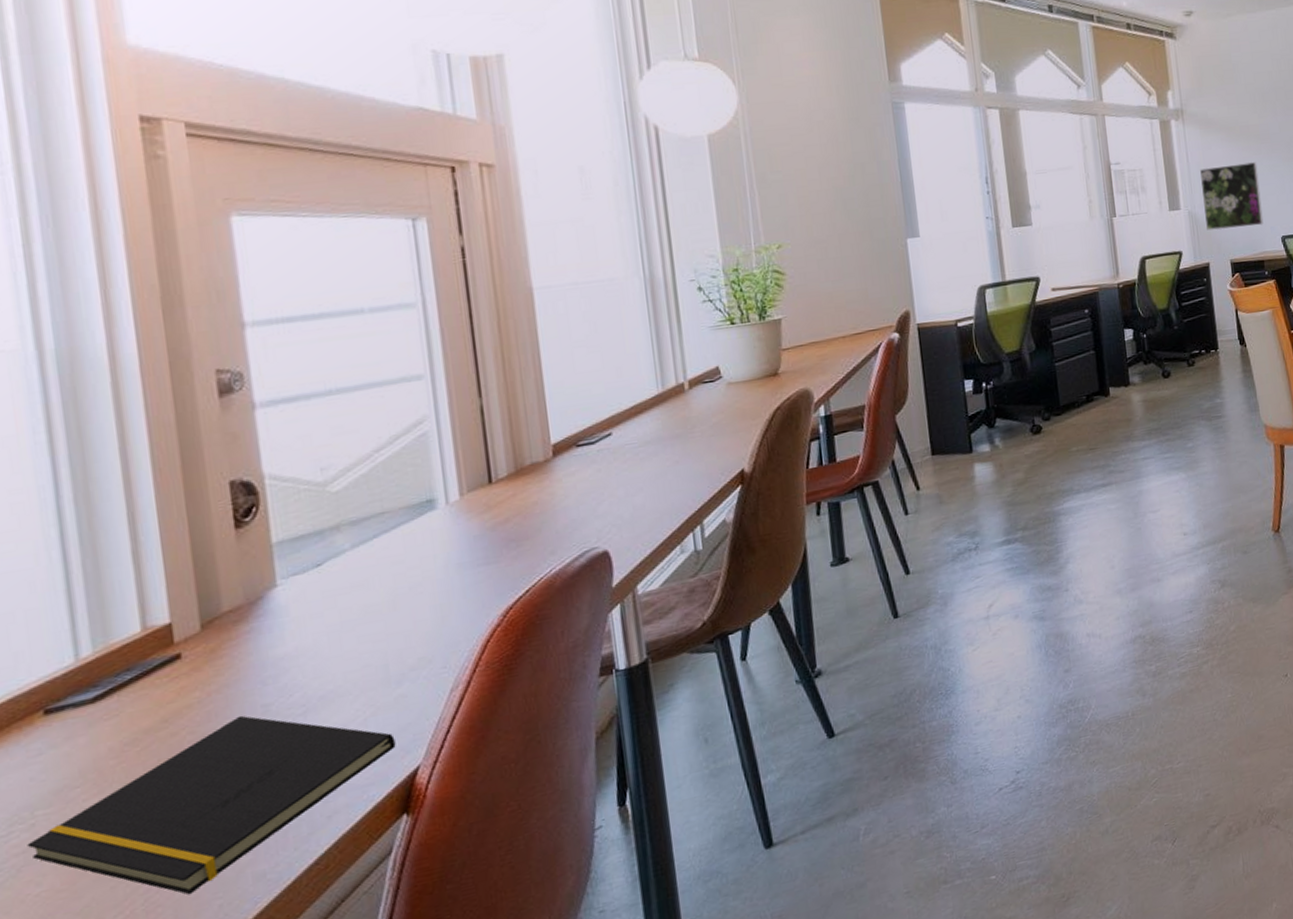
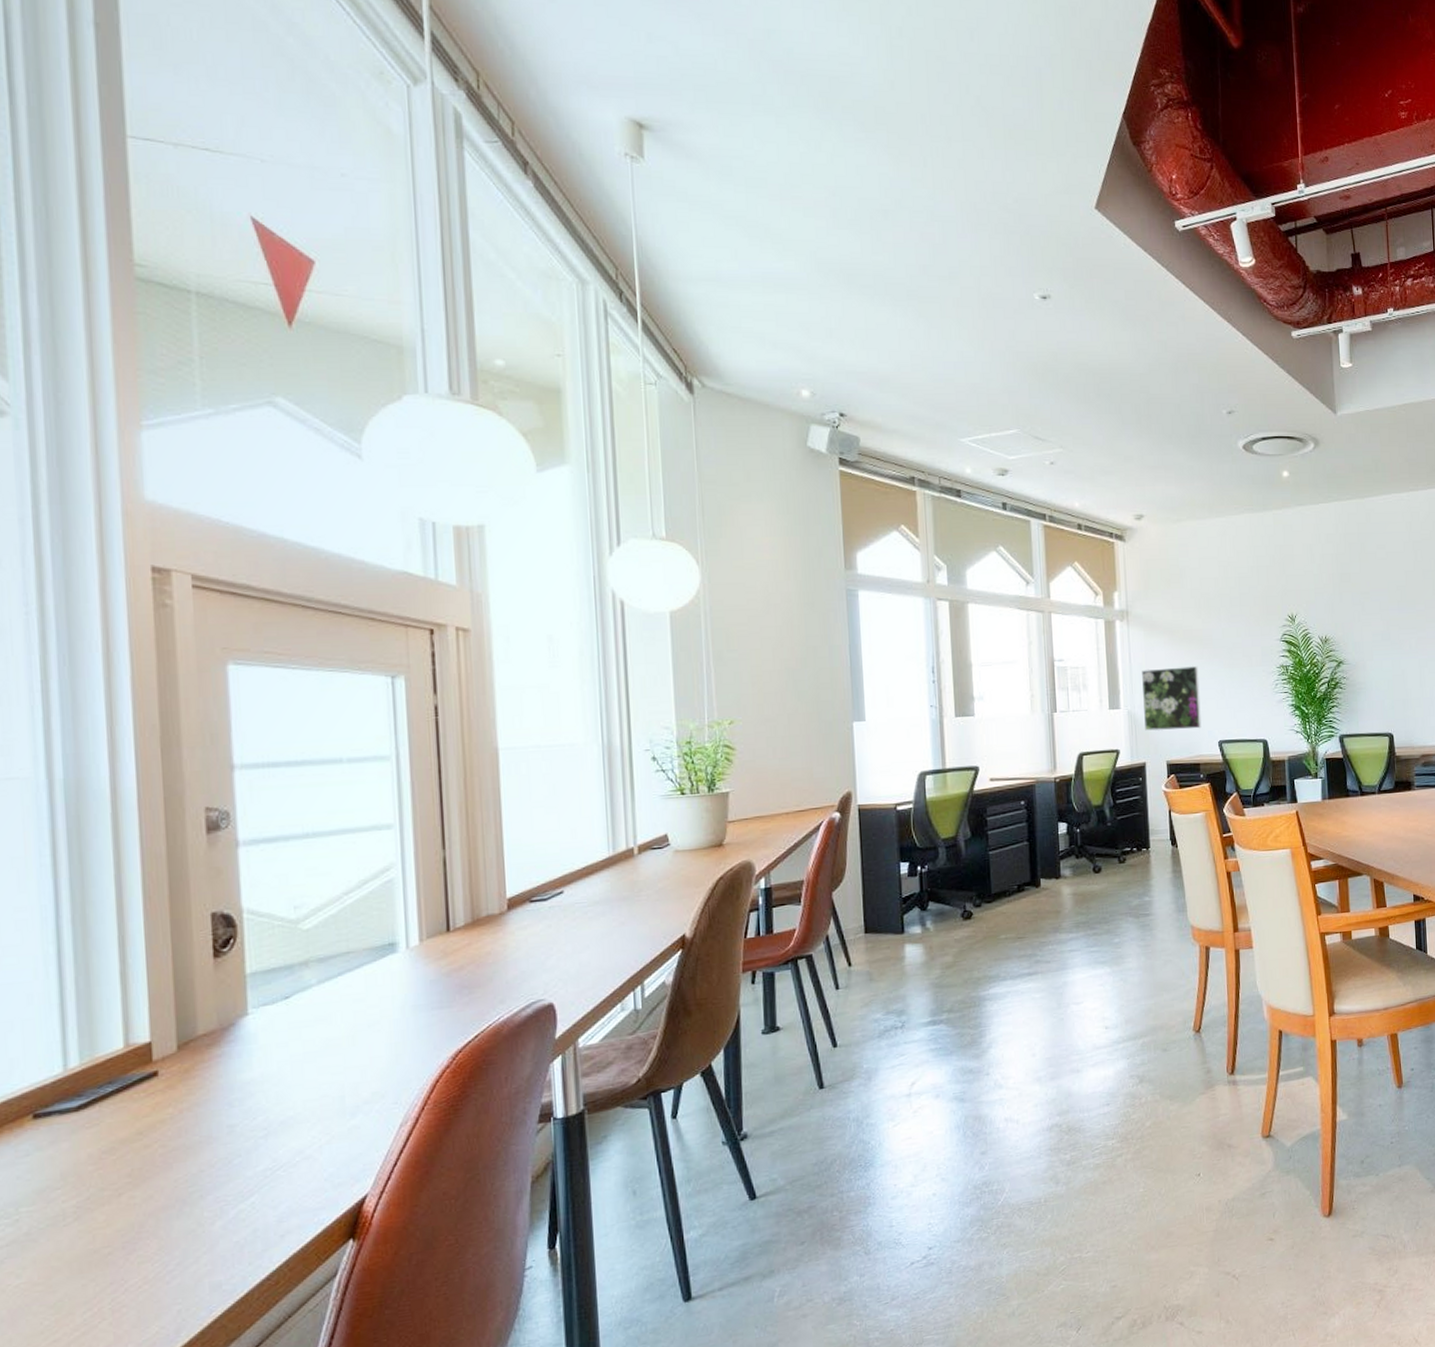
notepad: present [27,715,396,895] -> none [11,1133,347,1298]

